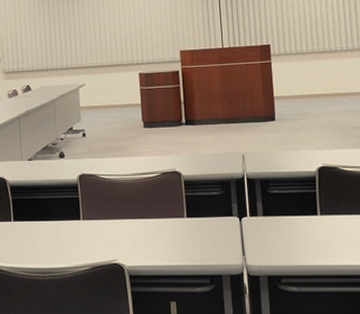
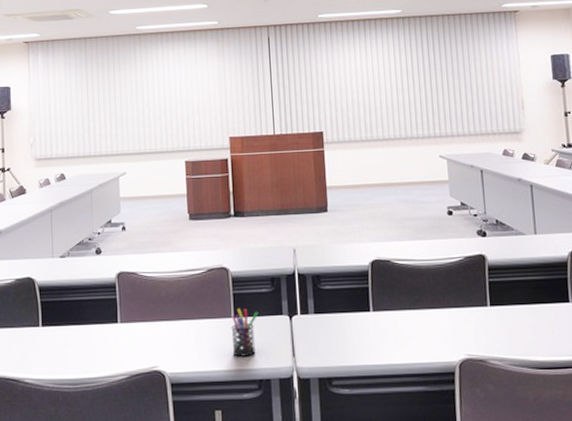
pen holder: none [184,209,210,254] -> present [231,308,259,357]

